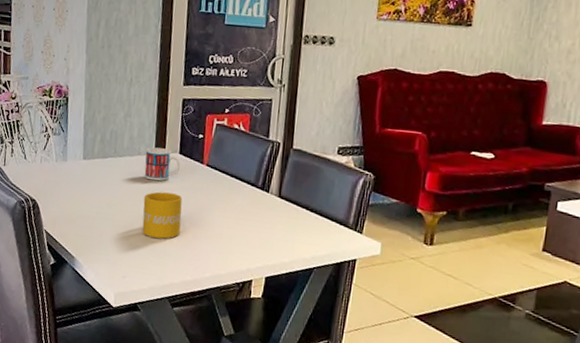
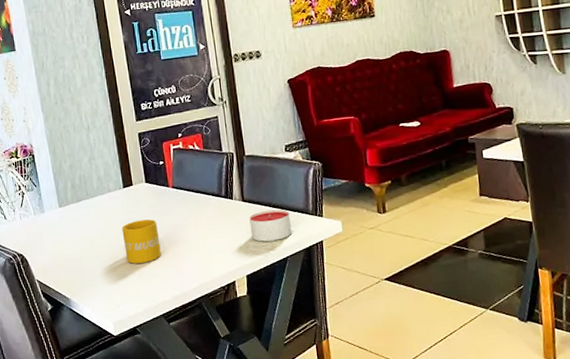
mug: present [144,147,180,181] -> none [114,181,149,213]
candle: none [280,212,327,248] -> present [249,209,292,242]

